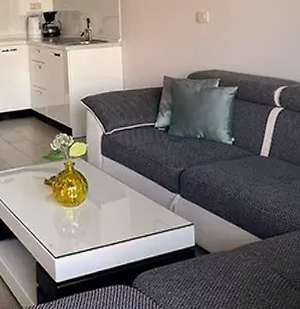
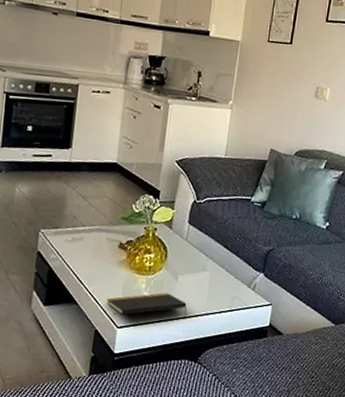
notepad: none [41,222,115,246] -> present [106,293,187,315]

